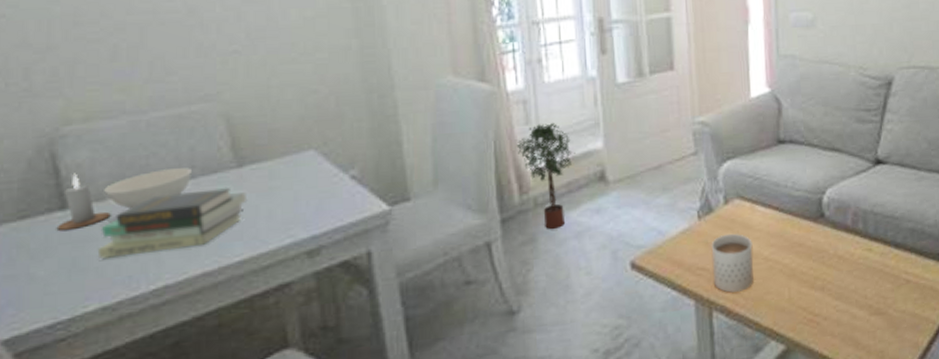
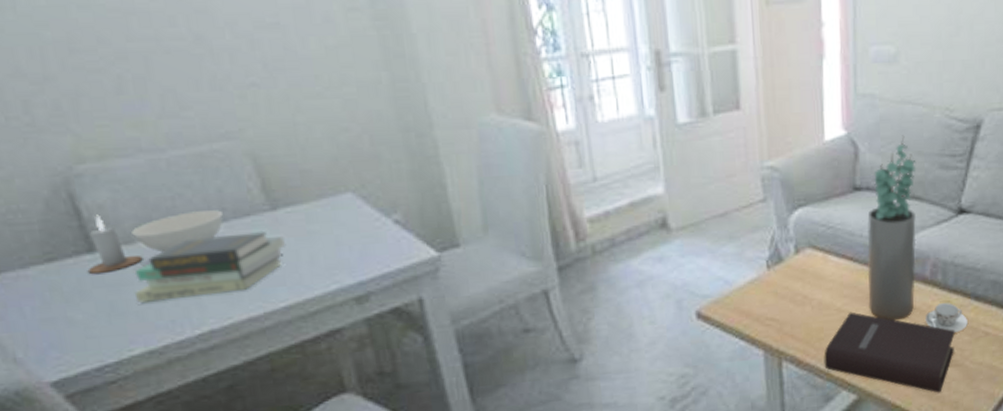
potted tree: present [516,123,575,229] -> none [570,166,634,277]
mug: present [711,233,754,293] -> none [781,283,826,344]
book: none [752,260,878,343] -> present [824,312,955,393]
vase: none [791,92,838,270] -> present [866,135,917,321]
teacup: none [849,251,889,280] -> present [926,303,968,332]

